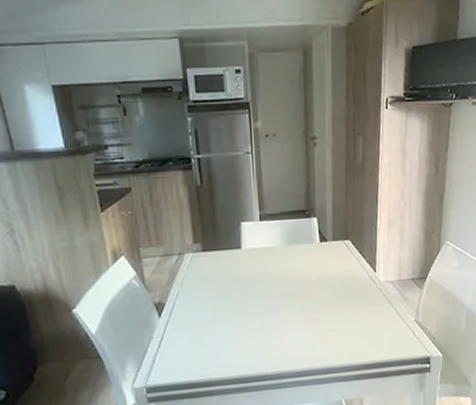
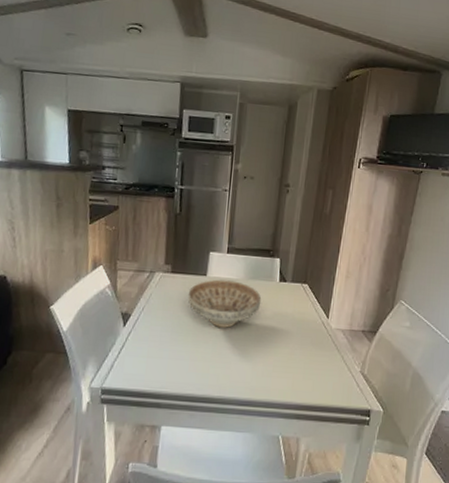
decorative bowl: none [224,249,304,301] -> present [187,279,262,328]

